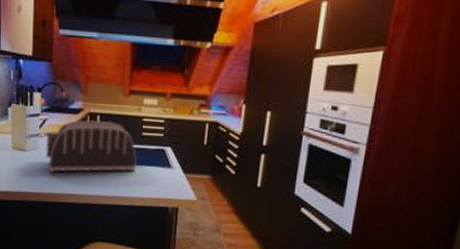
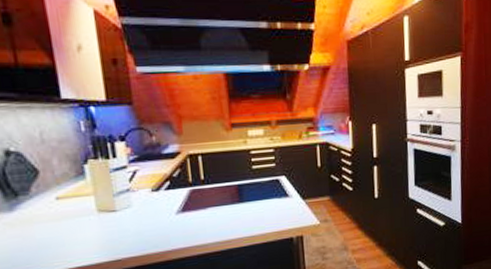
toaster: present [43,120,138,173] -> none [135,159,253,229]

